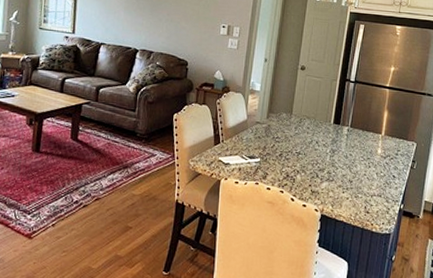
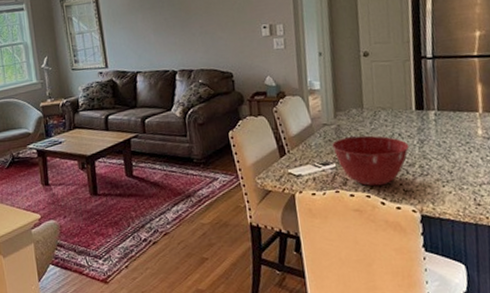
mixing bowl: none [260,137,323,184] -> present [332,135,410,186]

